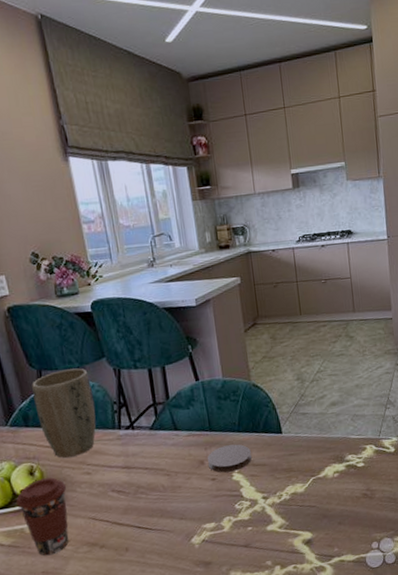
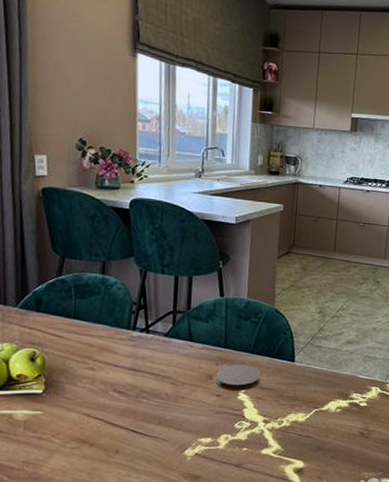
coffee cup: present [15,477,69,556] -> none [9,367,67,446]
plant pot: present [32,368,96,458] -> none [51,261,115,350]

